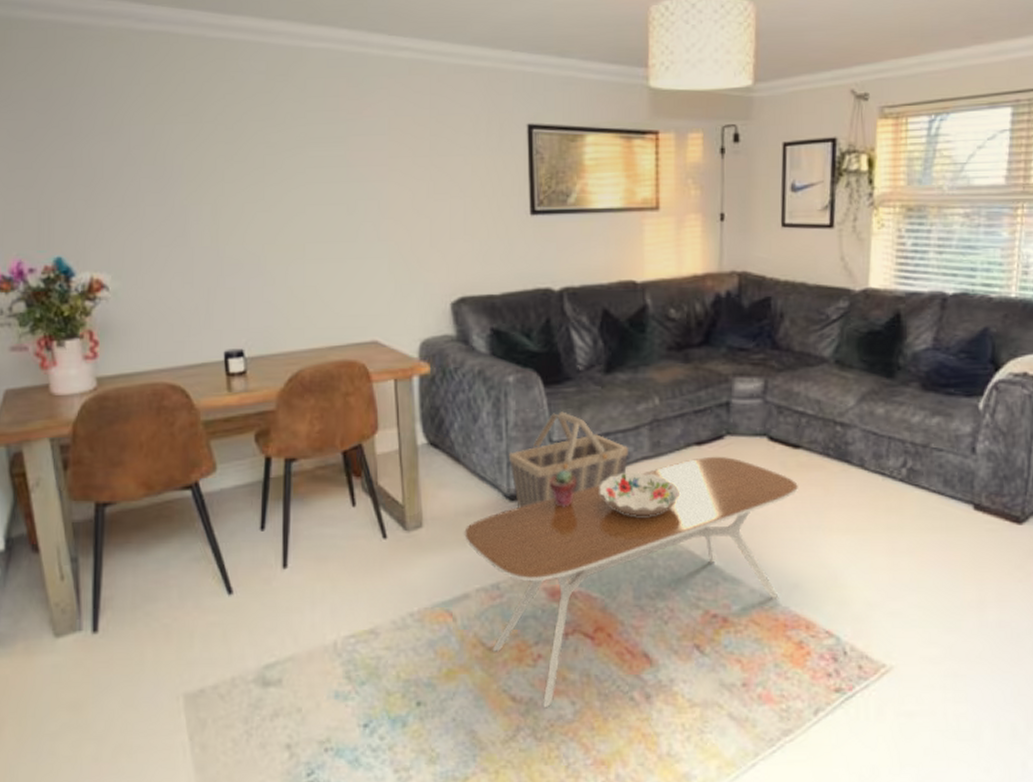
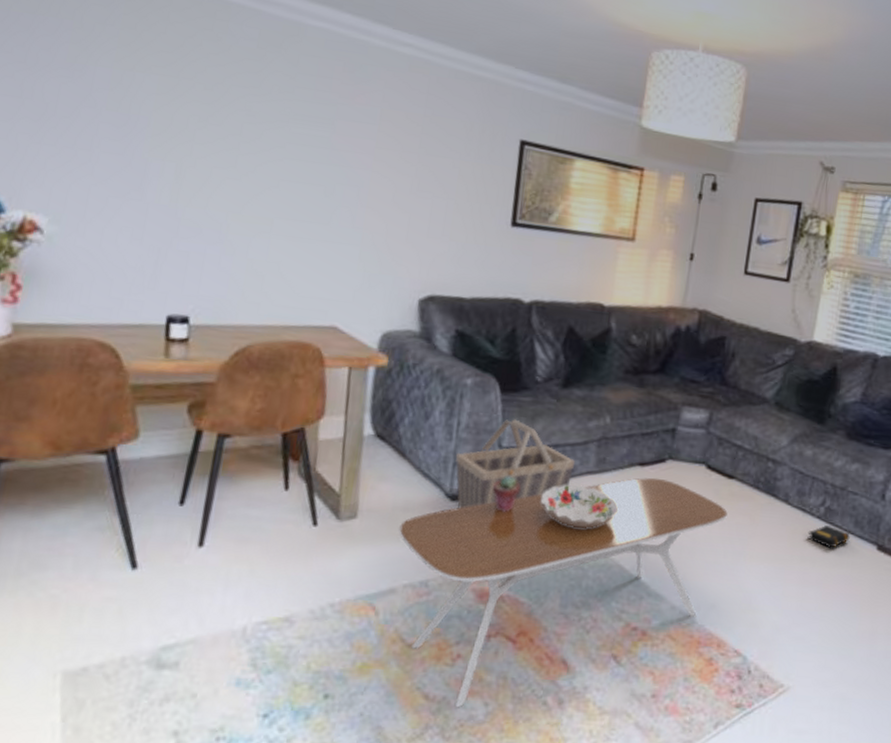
book: none [891,487,940,512] -> present [807,524,850,548]

